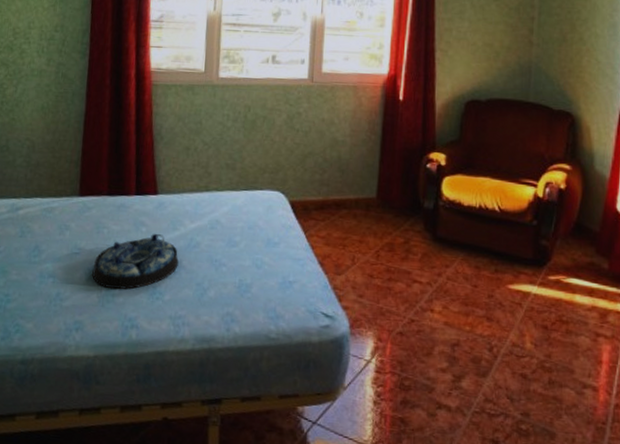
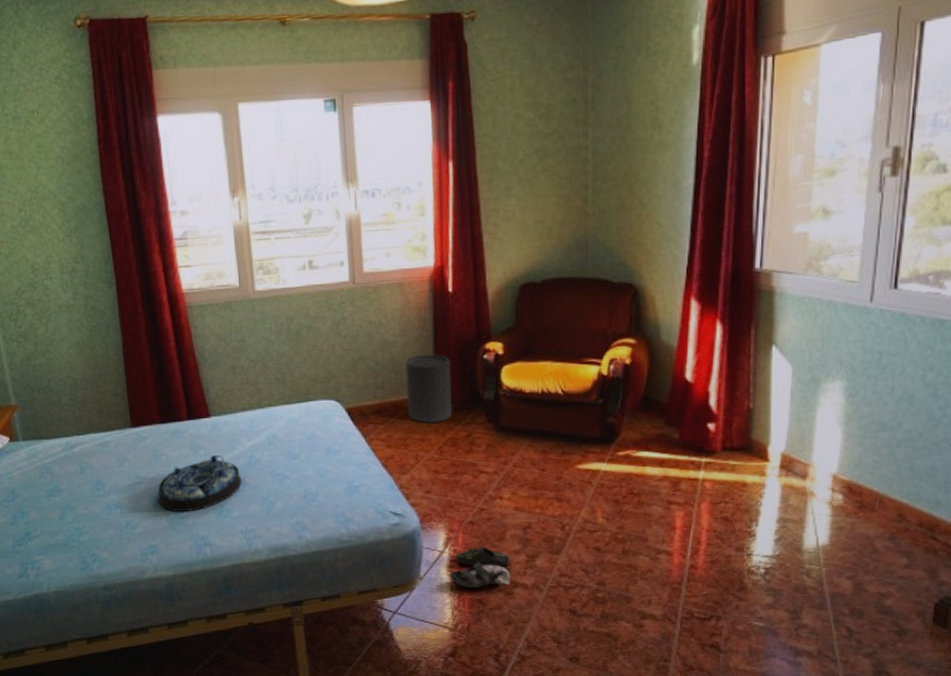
trash can: none [349,156,395,226] -> present [405,354,452,423]
shoe: none [373,359,443,405] -> present [448,546,517,588]

